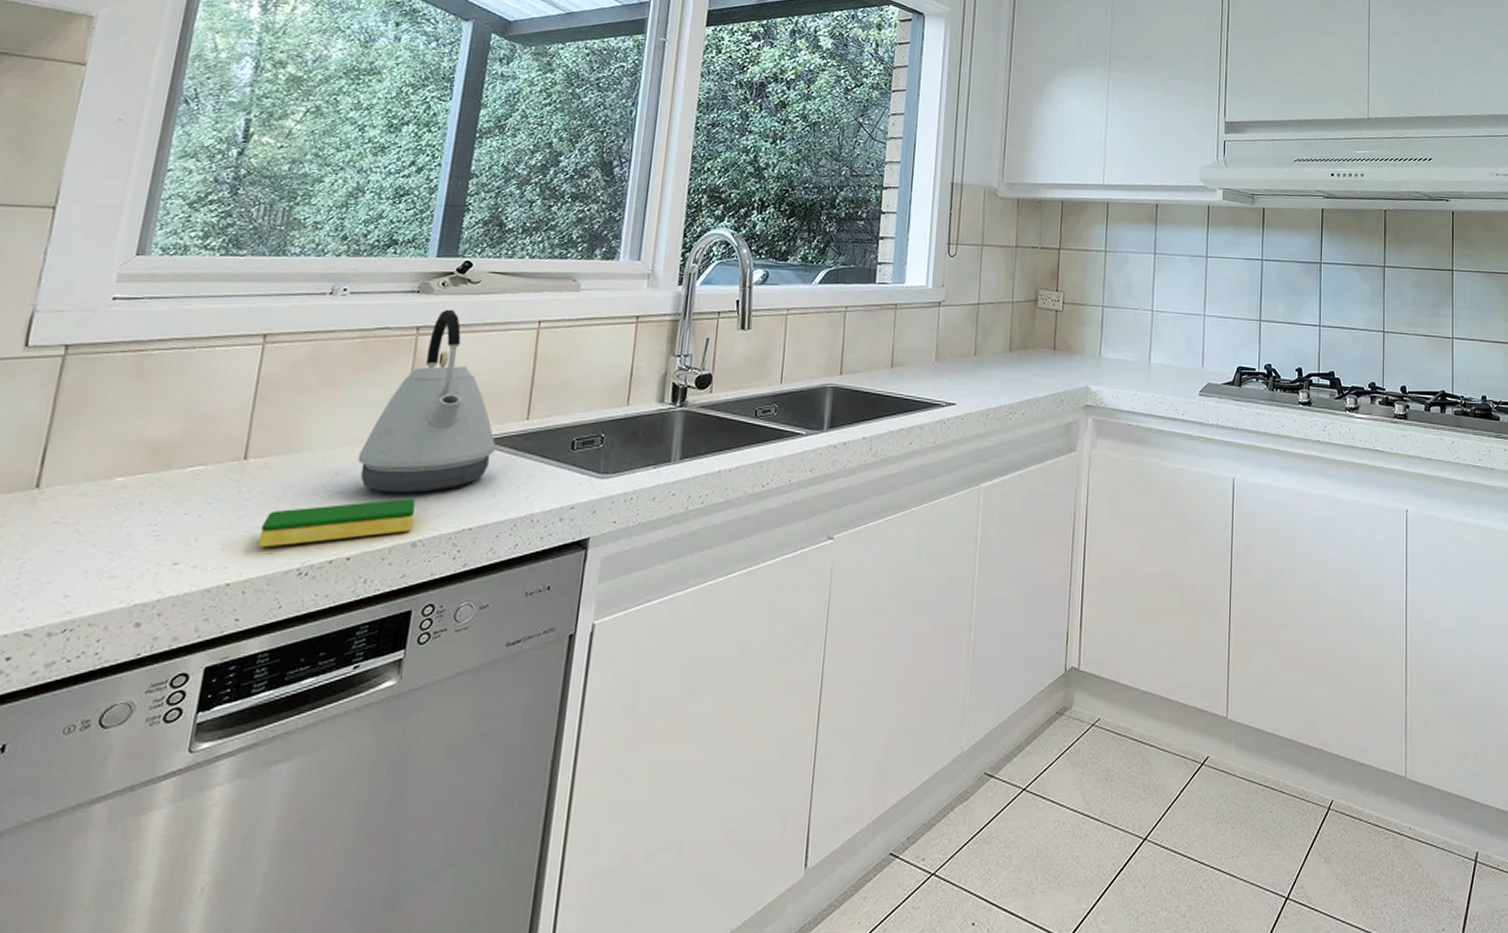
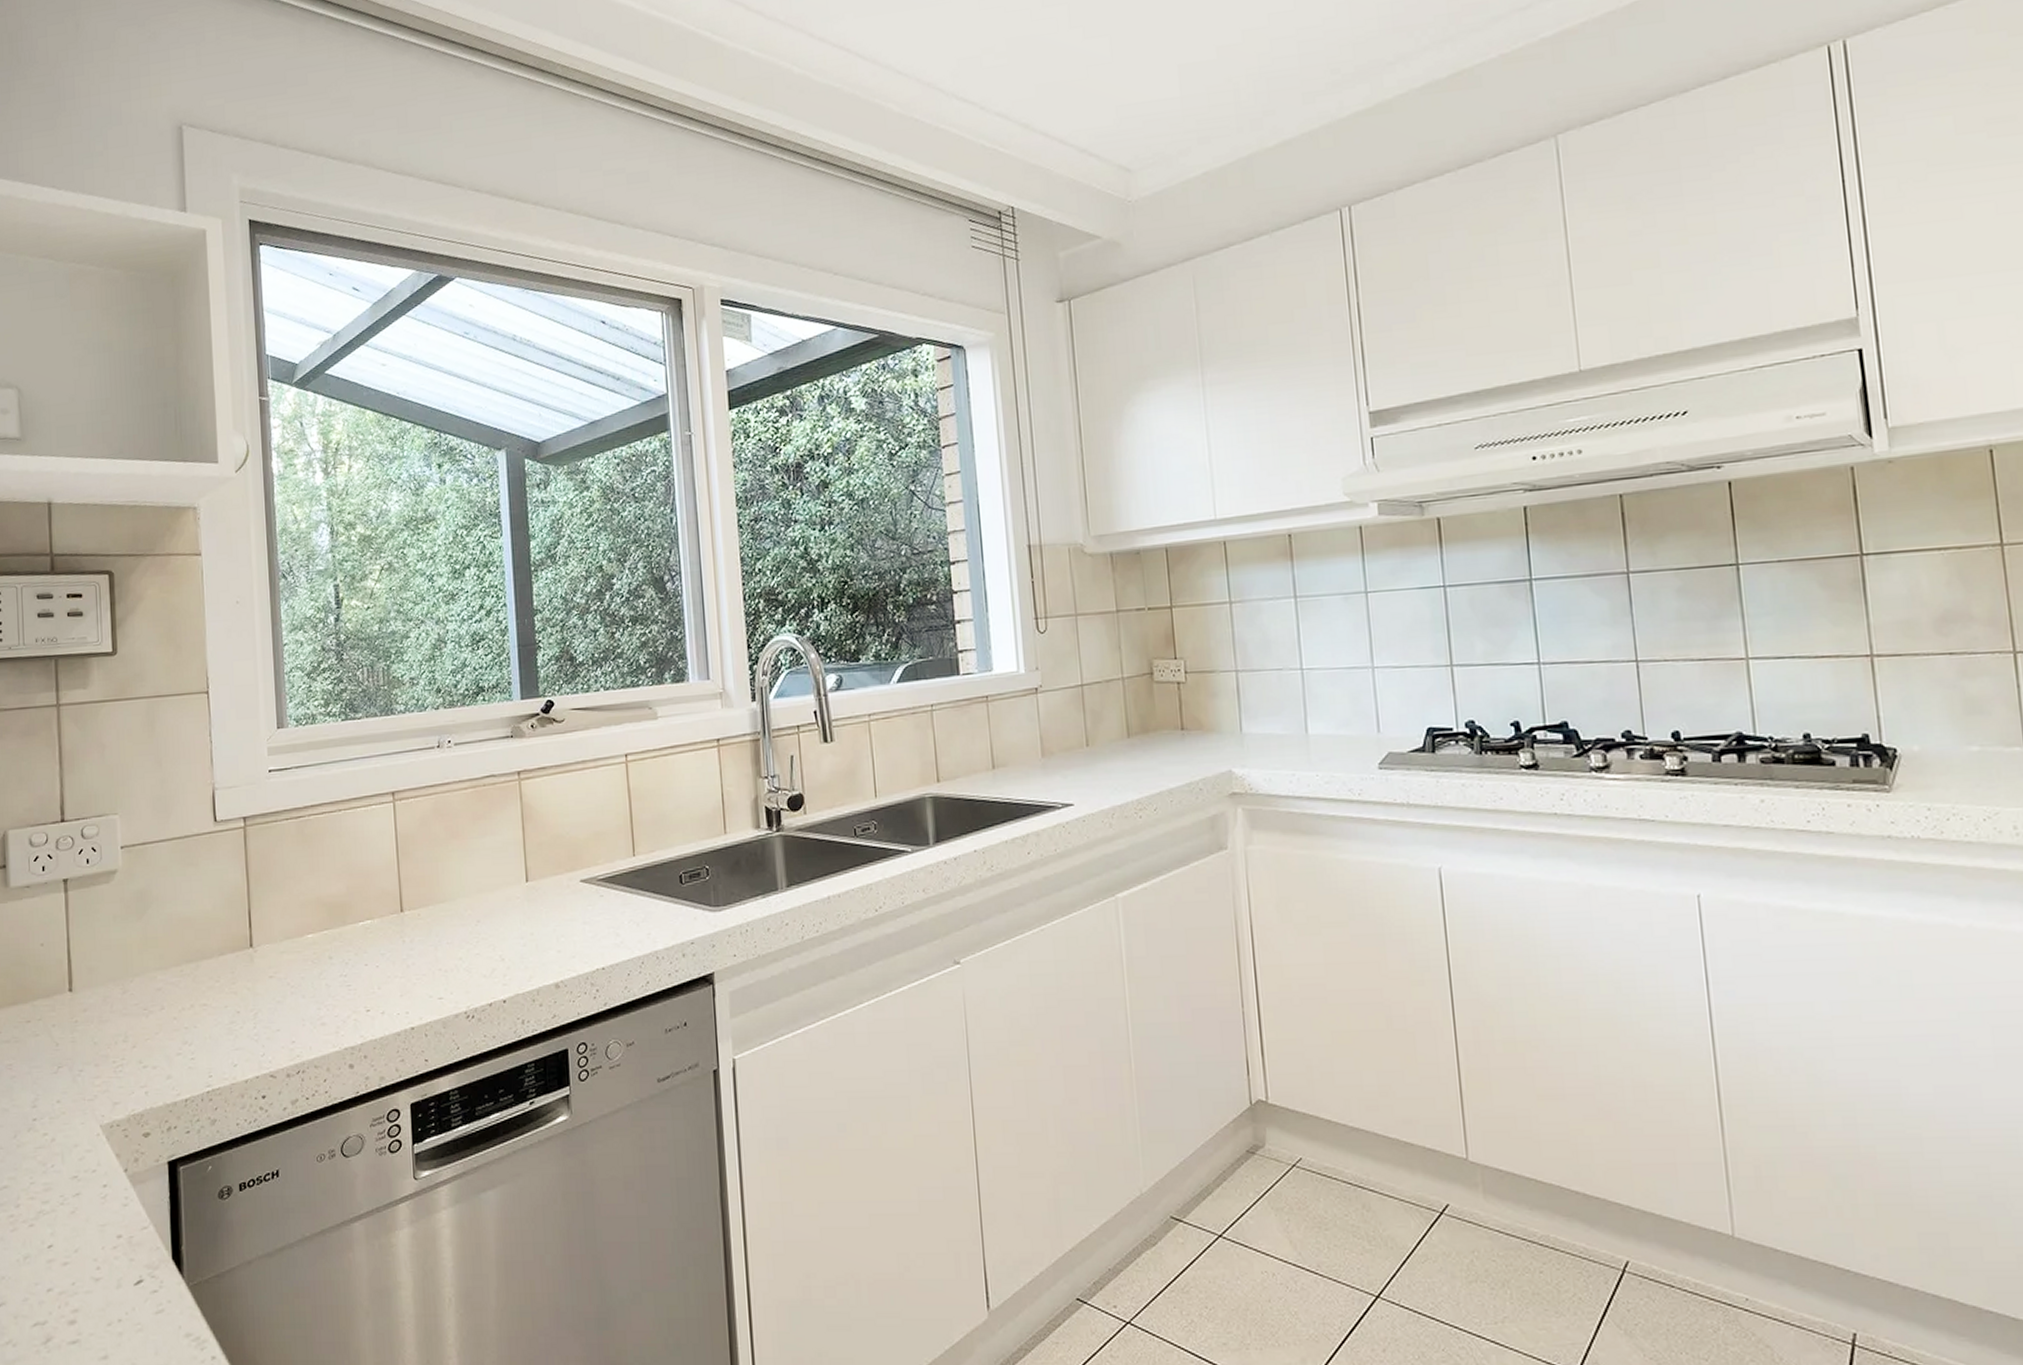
dish sponge: present [258,499,416,548] -> none [428,941,553,994]
kettle: present [357,309,496,494] -> none [493,750,611,937]

